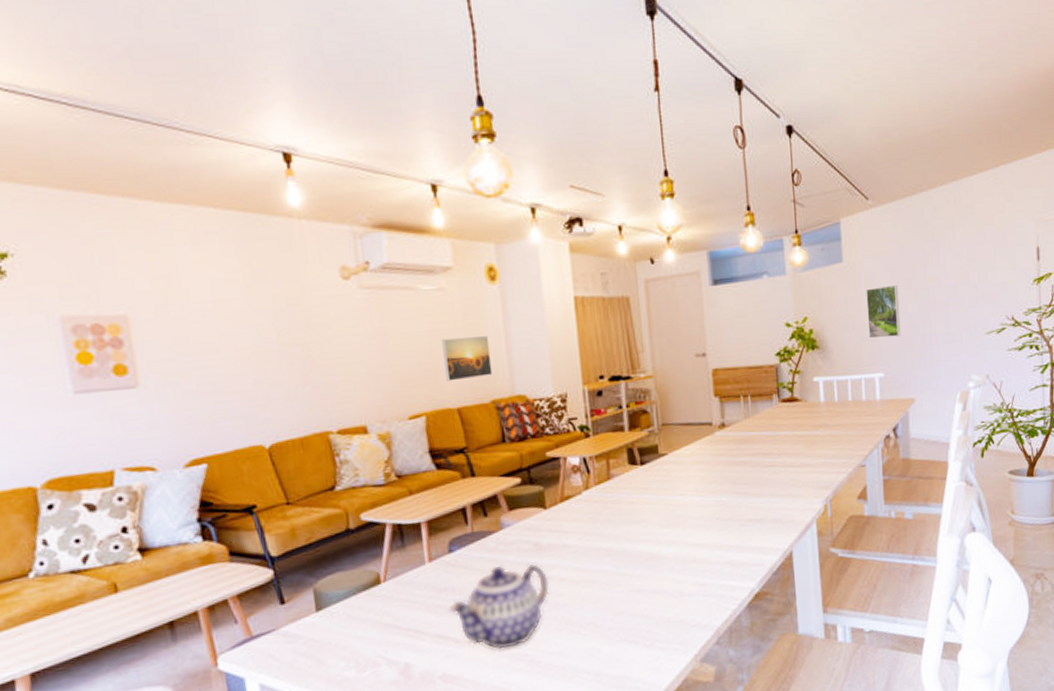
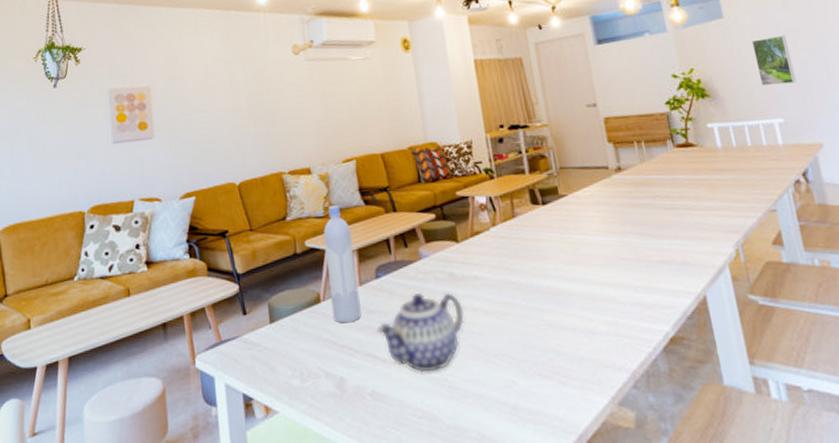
bottle: none [383,470,431,605] -> present [323,205,362,324]
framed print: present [442,336,493,382] -> none [368,94,409,132]

